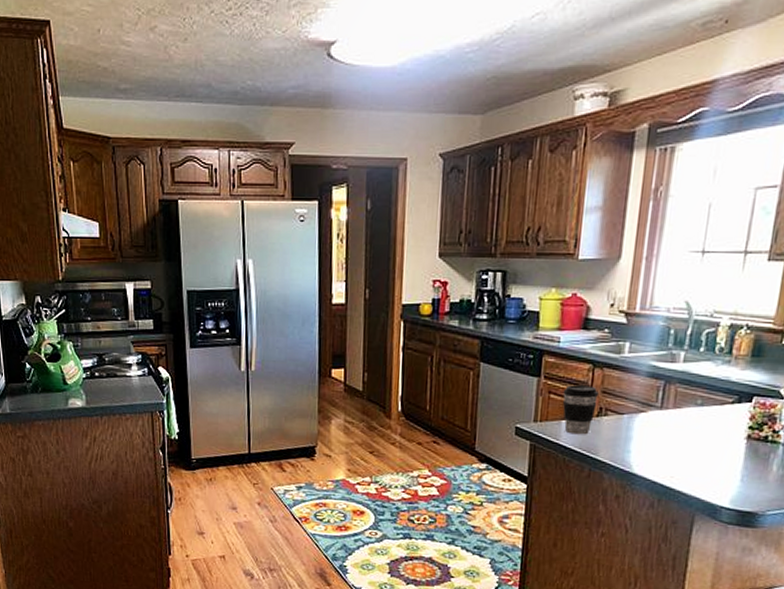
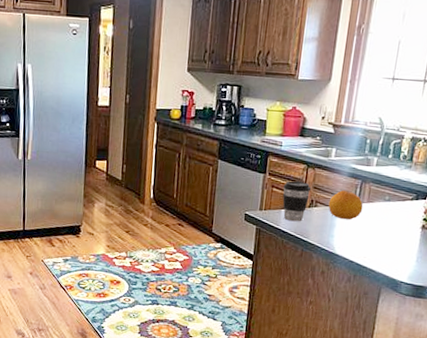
fruit: none [622,394,668,431] -> present [328,190,364,220]

